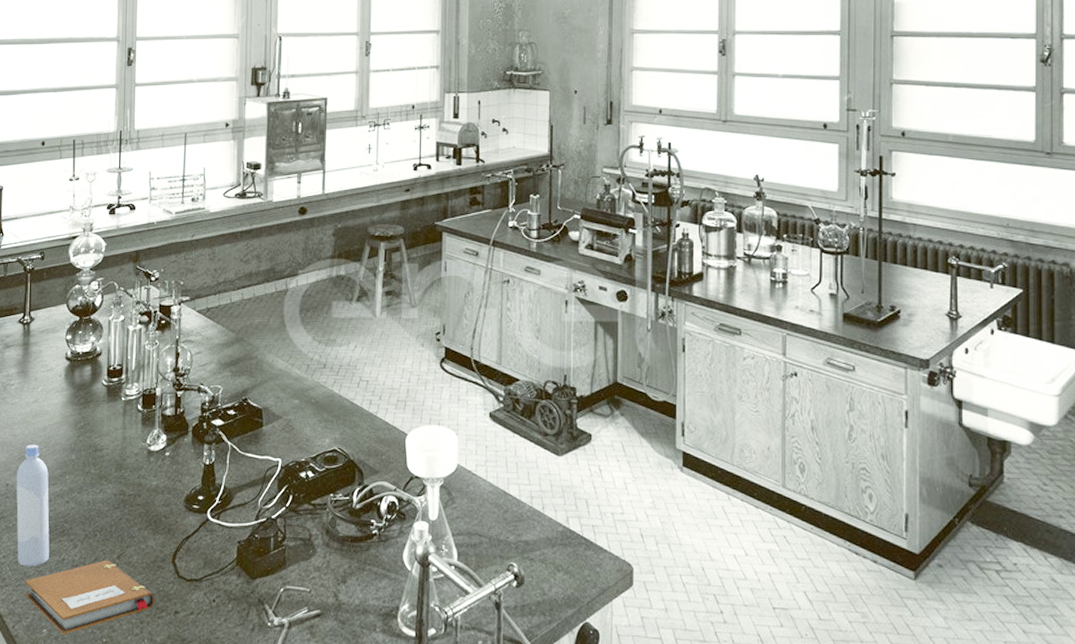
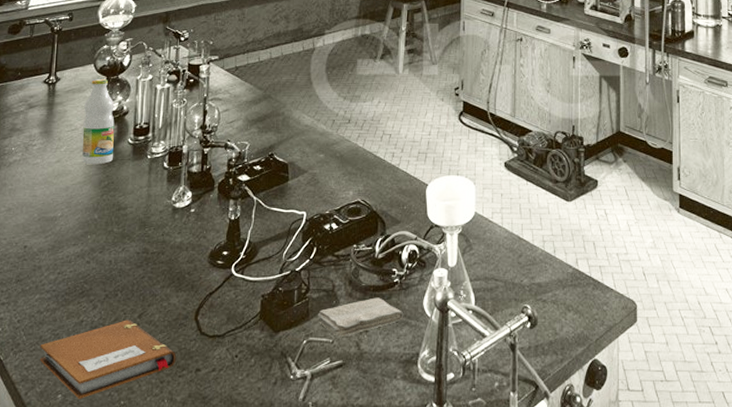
bottle: present [16,445,50,567] -> none [33,205,70,331]
bottle: none [58,320,89,406] -> present [82,79,115,165]
washcloth: none [295,548,383,586] -> present [318,297,404,337]

